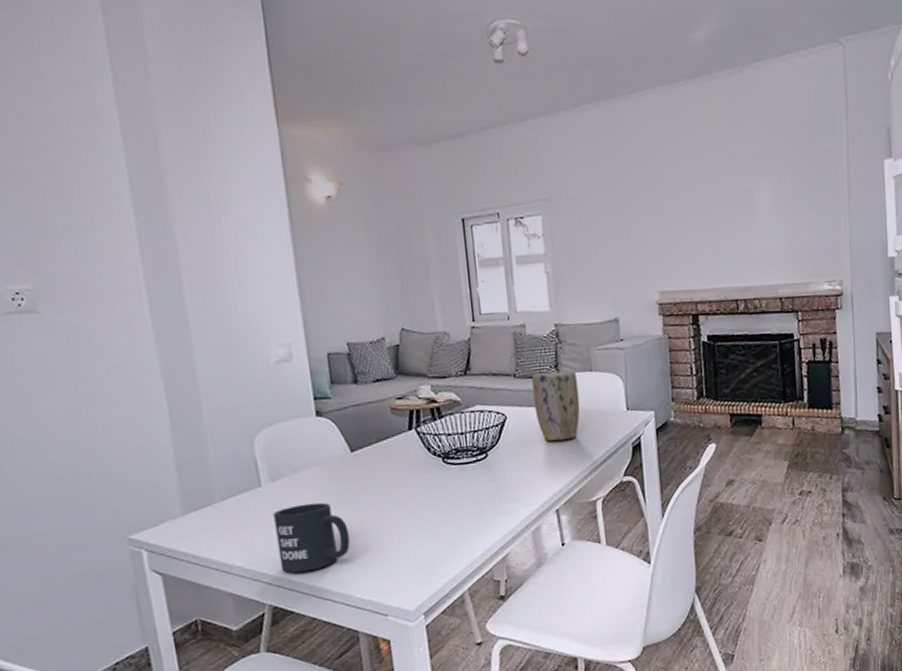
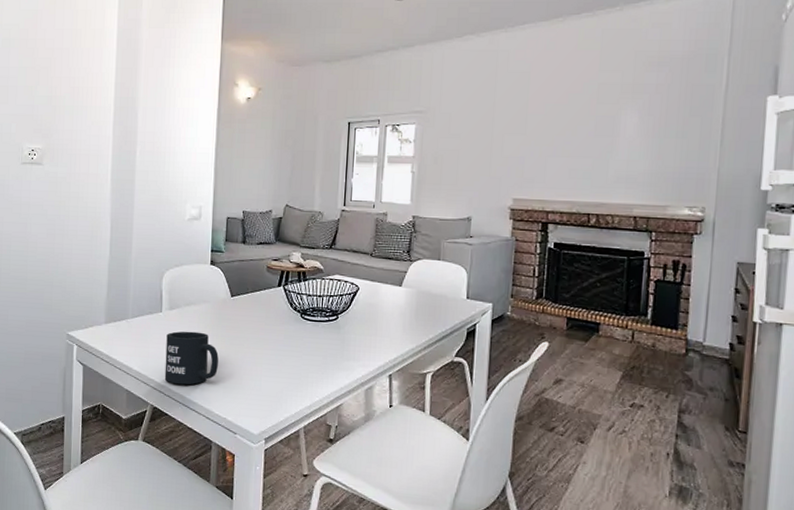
plant pot: present [531,370,580,441] -> none [384,255,426,316]

